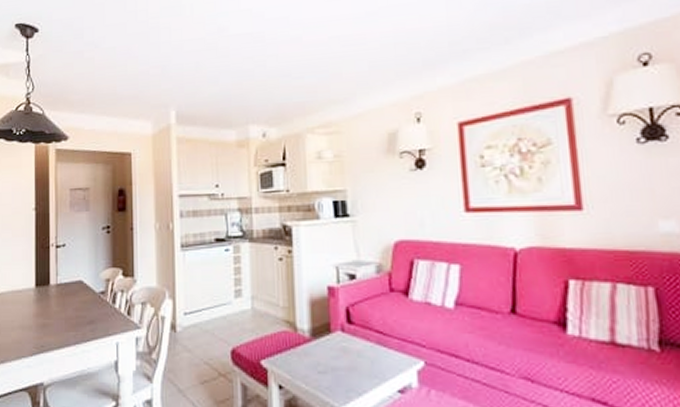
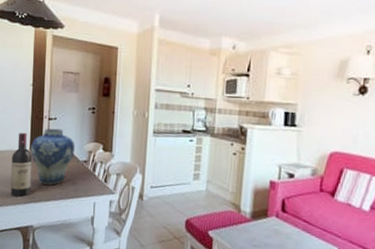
wine bottle: none [14,266,39,349] -> present [10,132,32,197]
vase: none [36,257,89,329] -> present [31,128,75,186]

